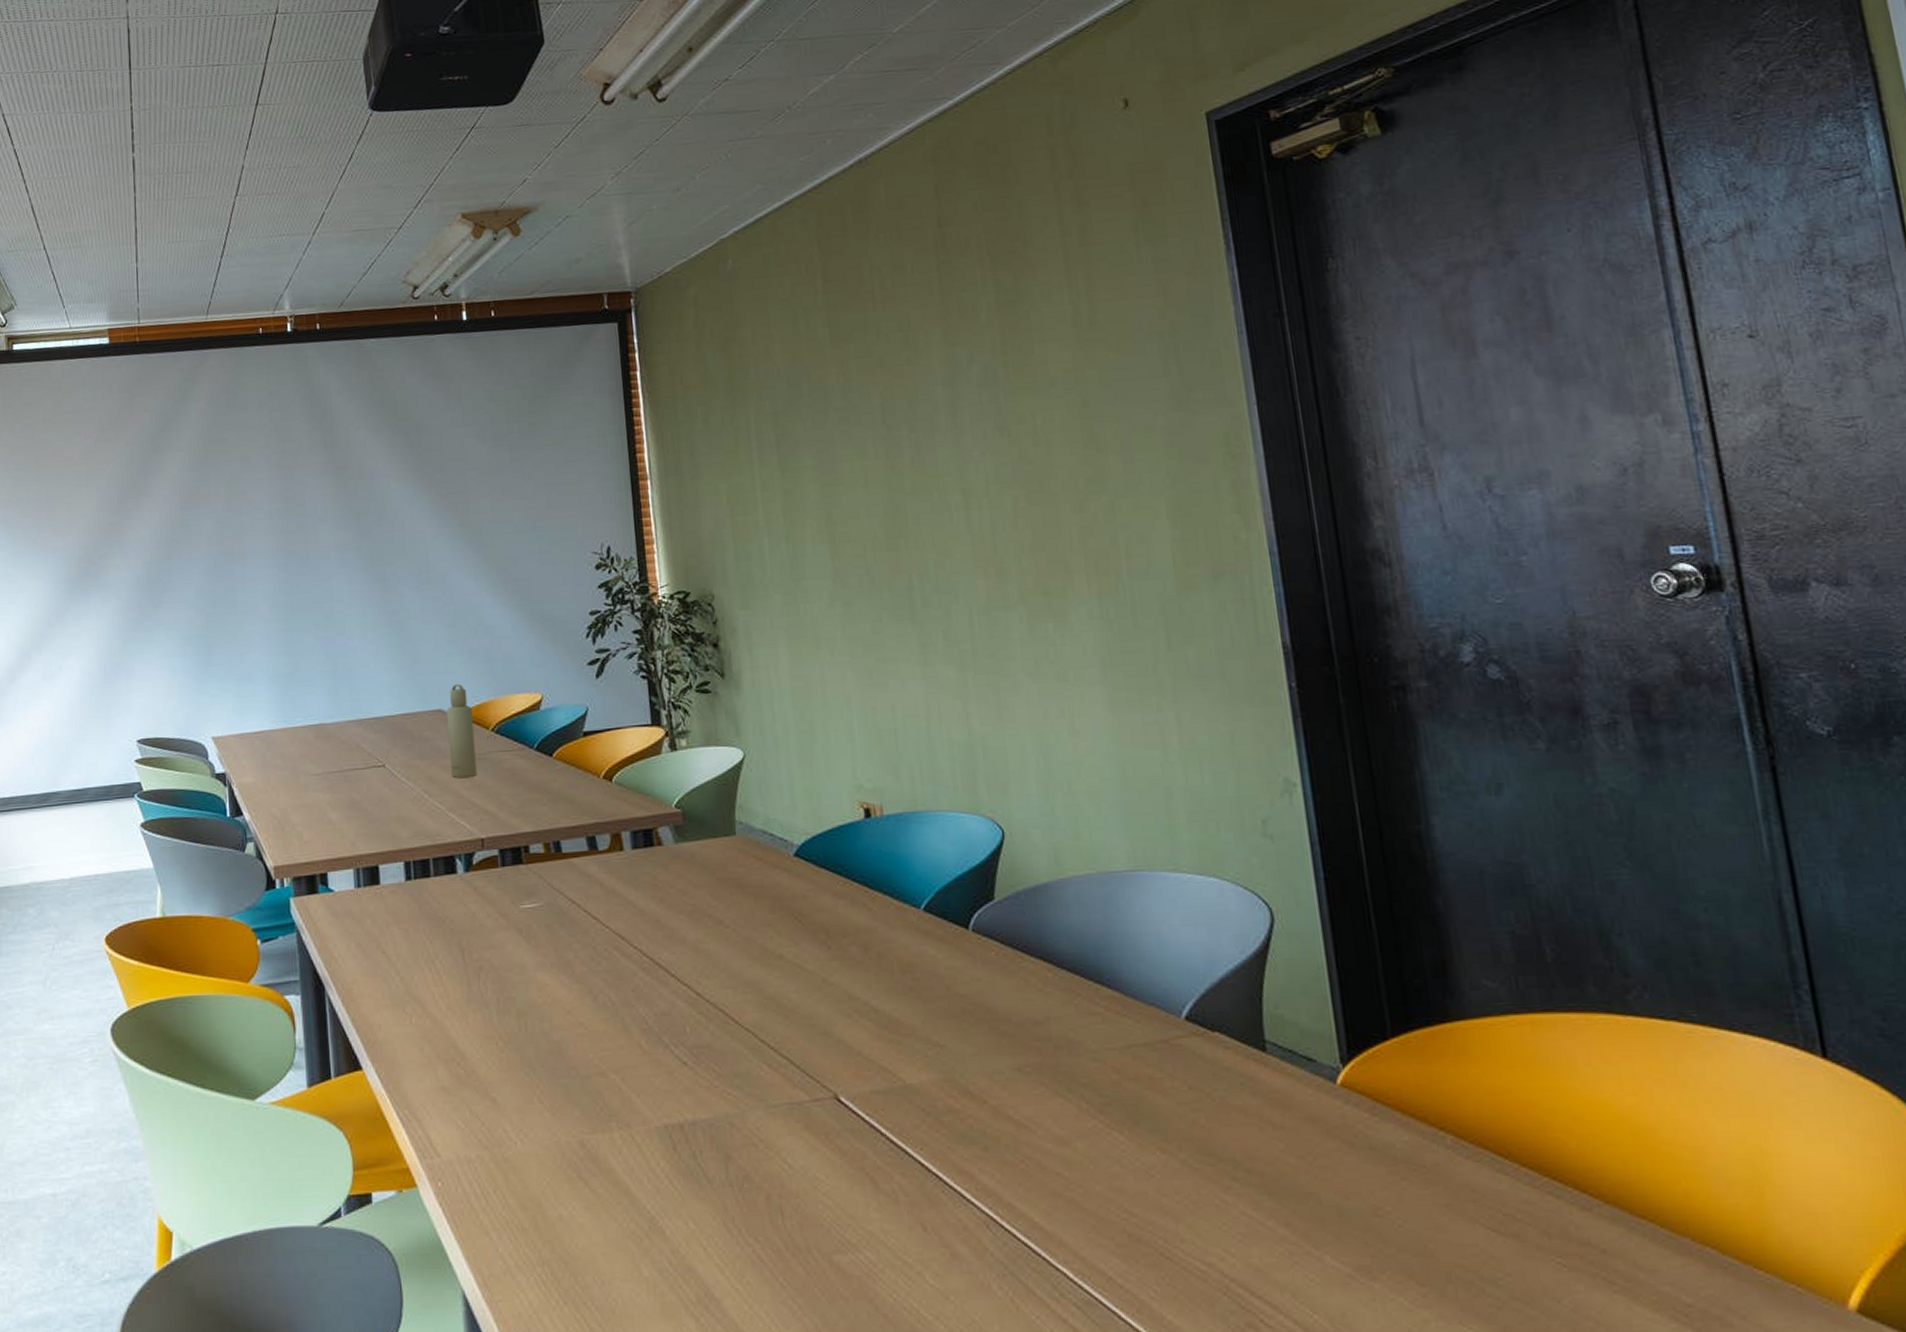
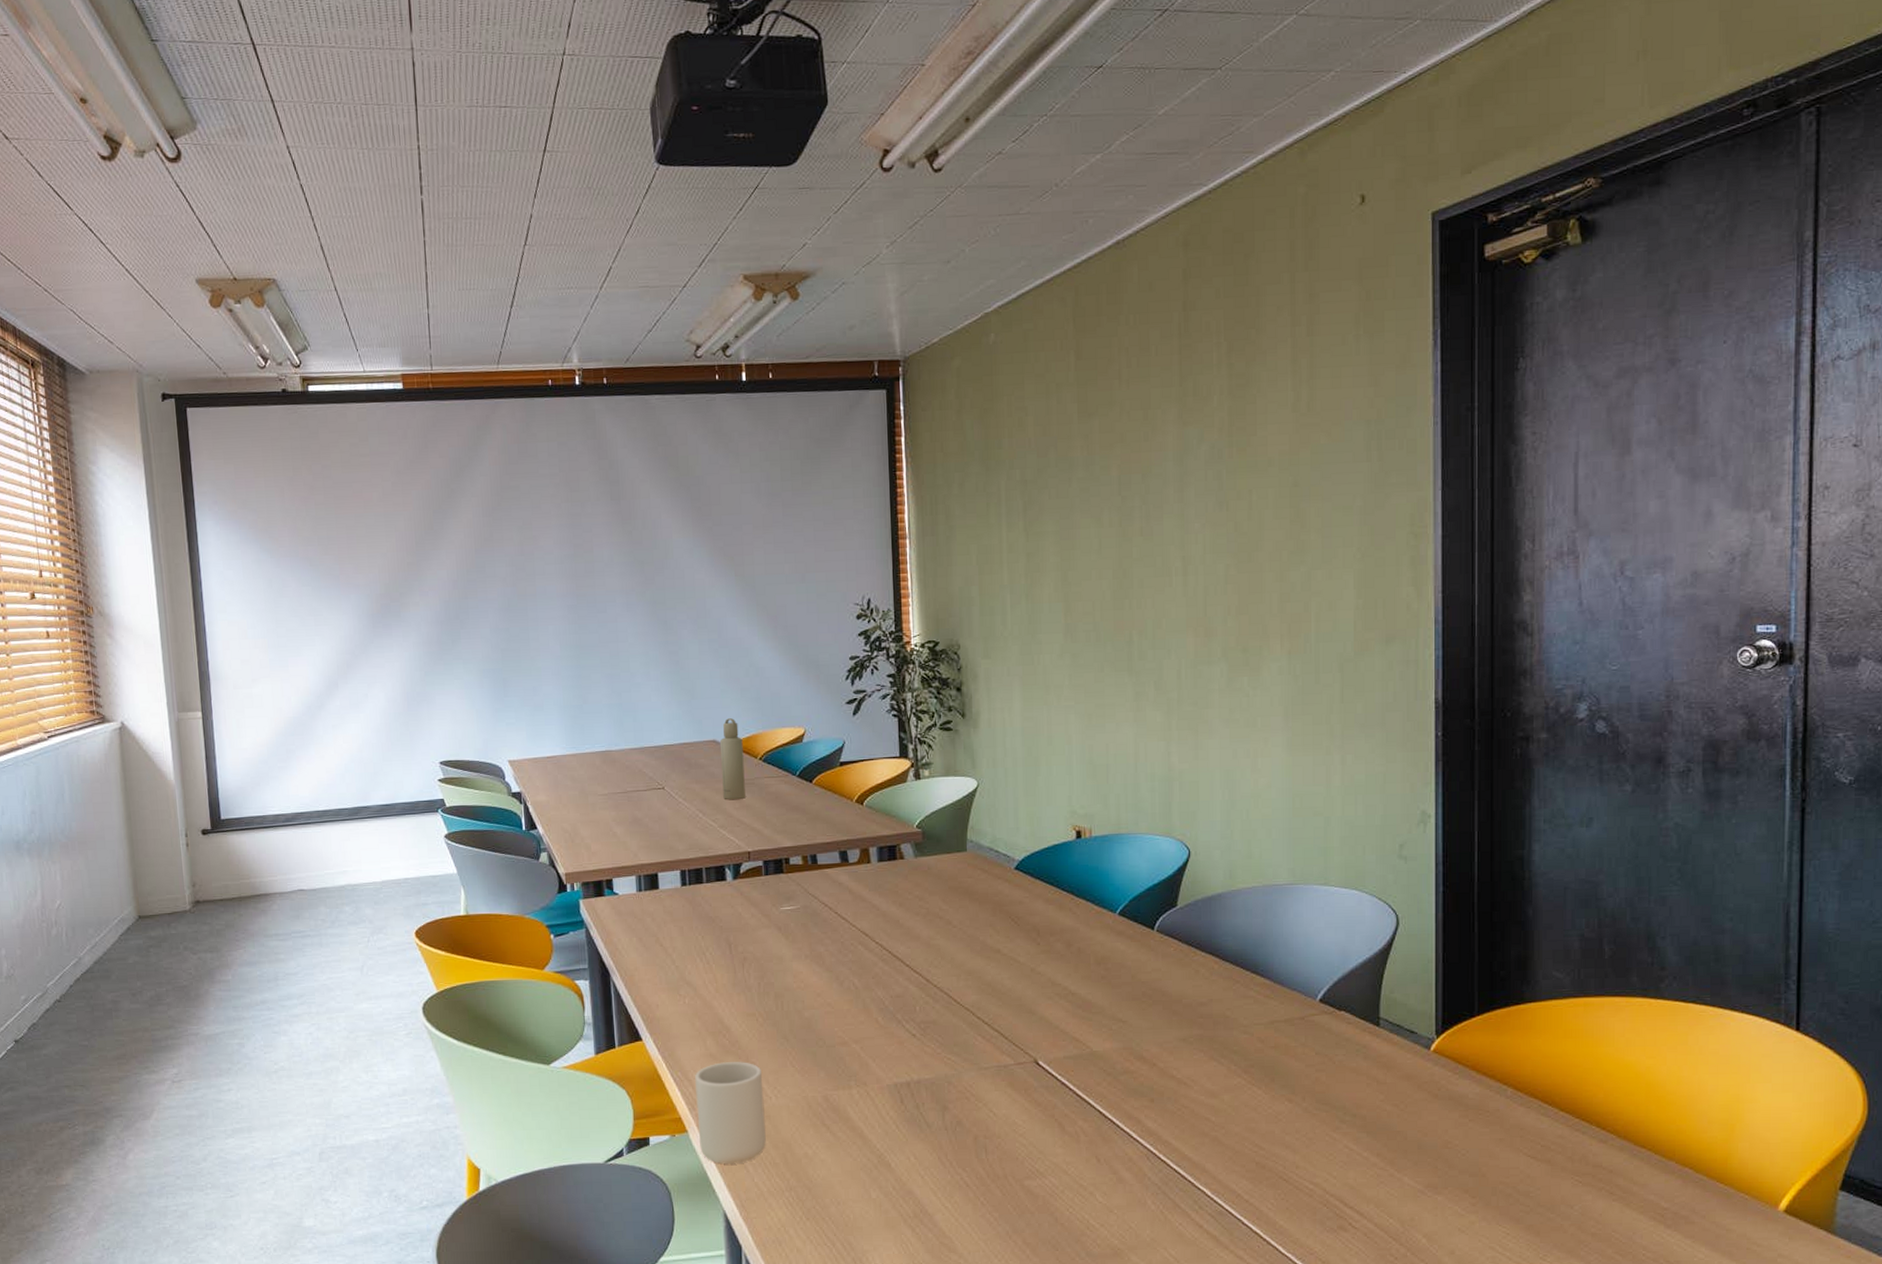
cup: none [425,1097,512,1228] -> present [695,1062,766,1164]

